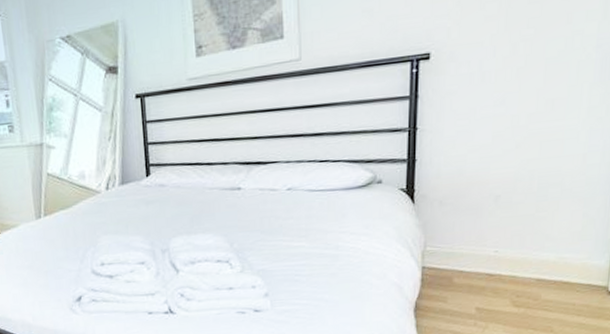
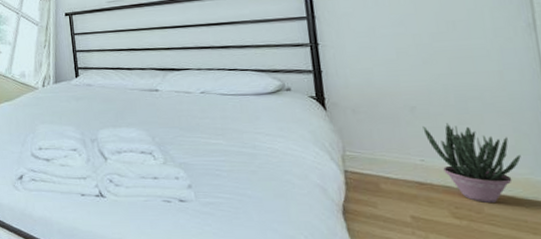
potted plant: none [502,211,584,290] -> present [423,123,521,202]

